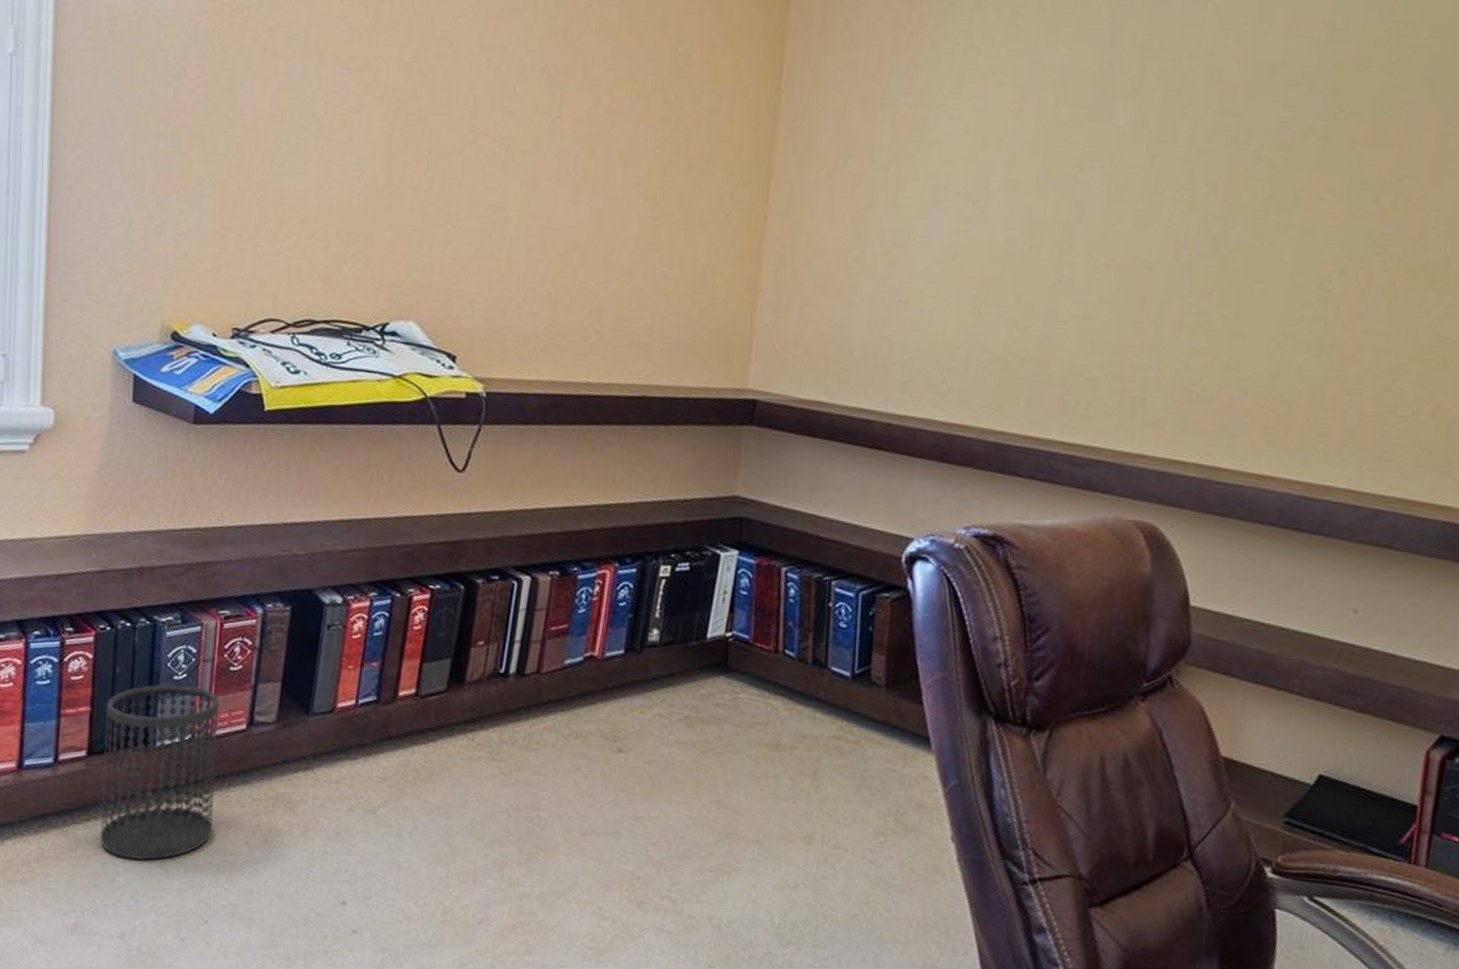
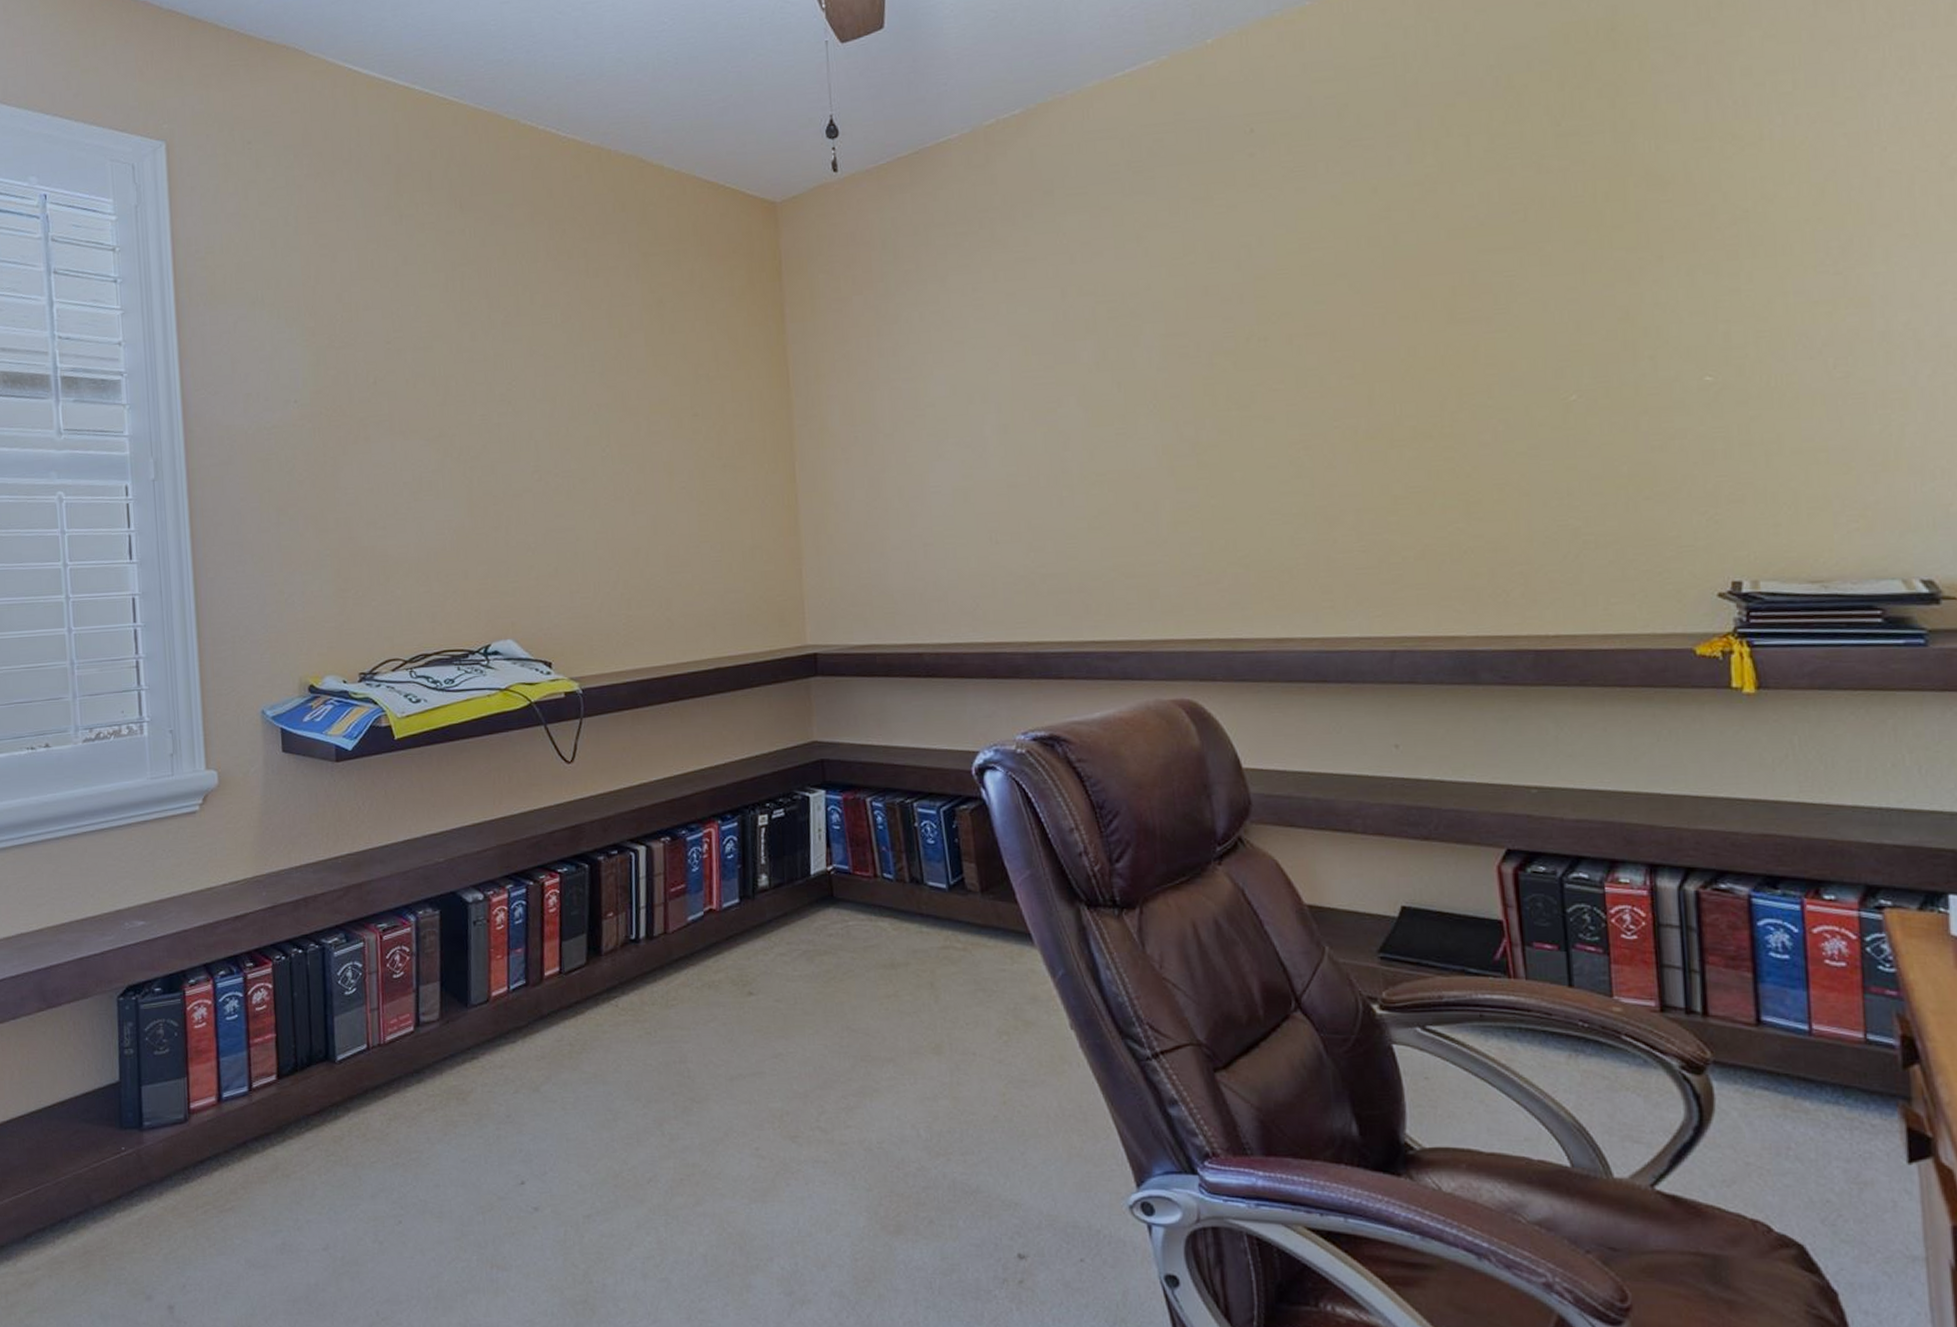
wastebasket: present [100,684,219,860] -> none [288,998,396,1172]

